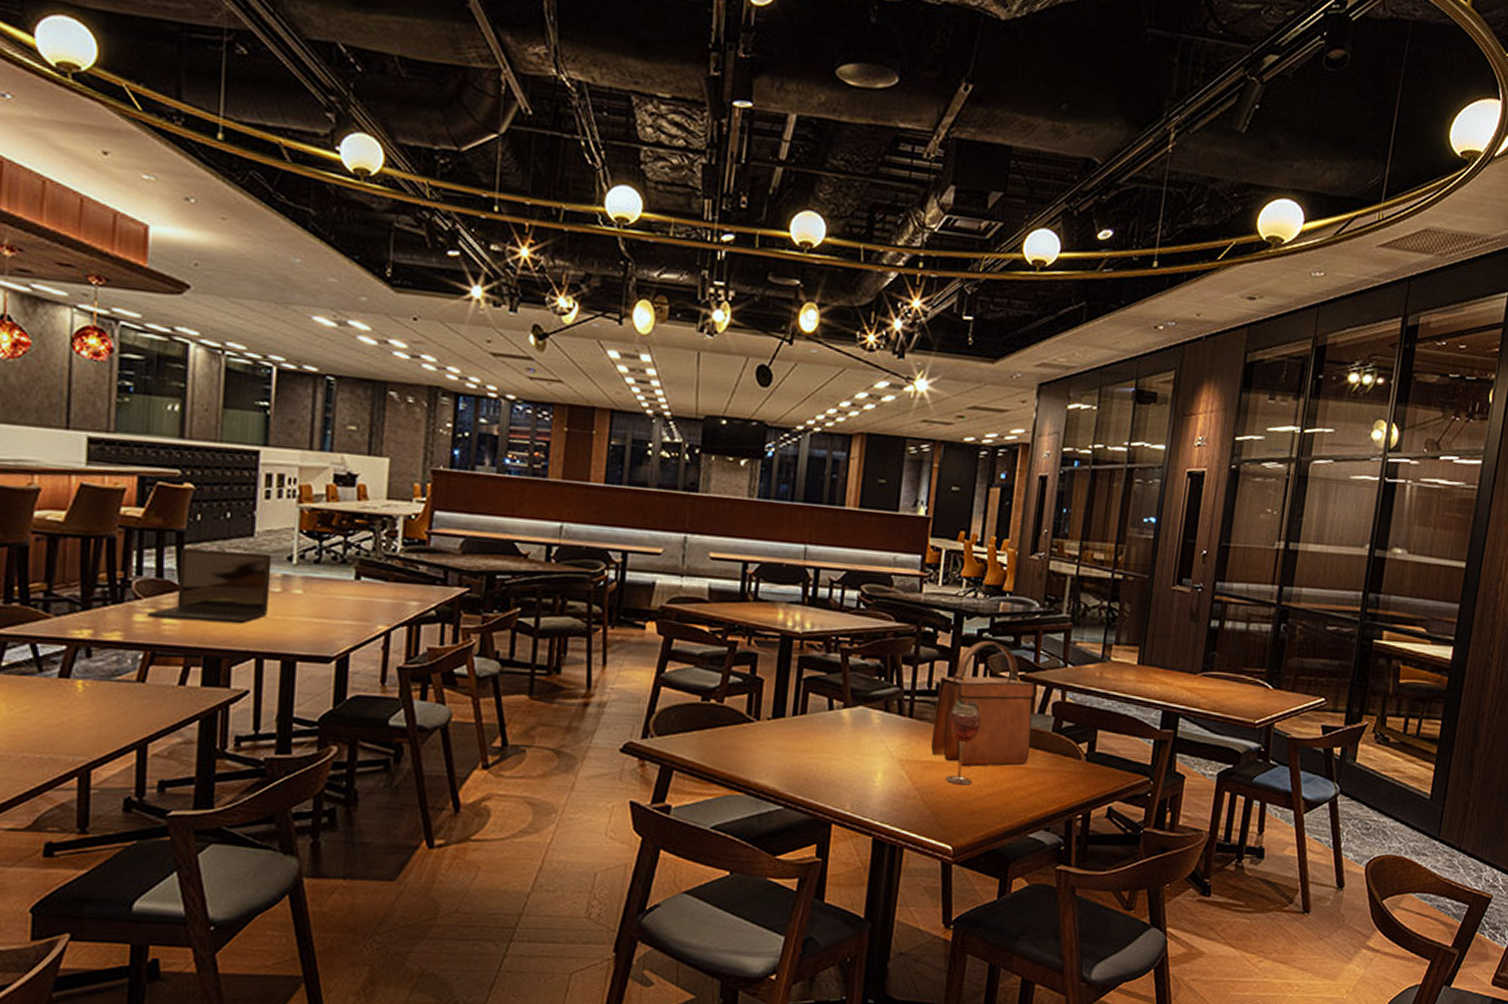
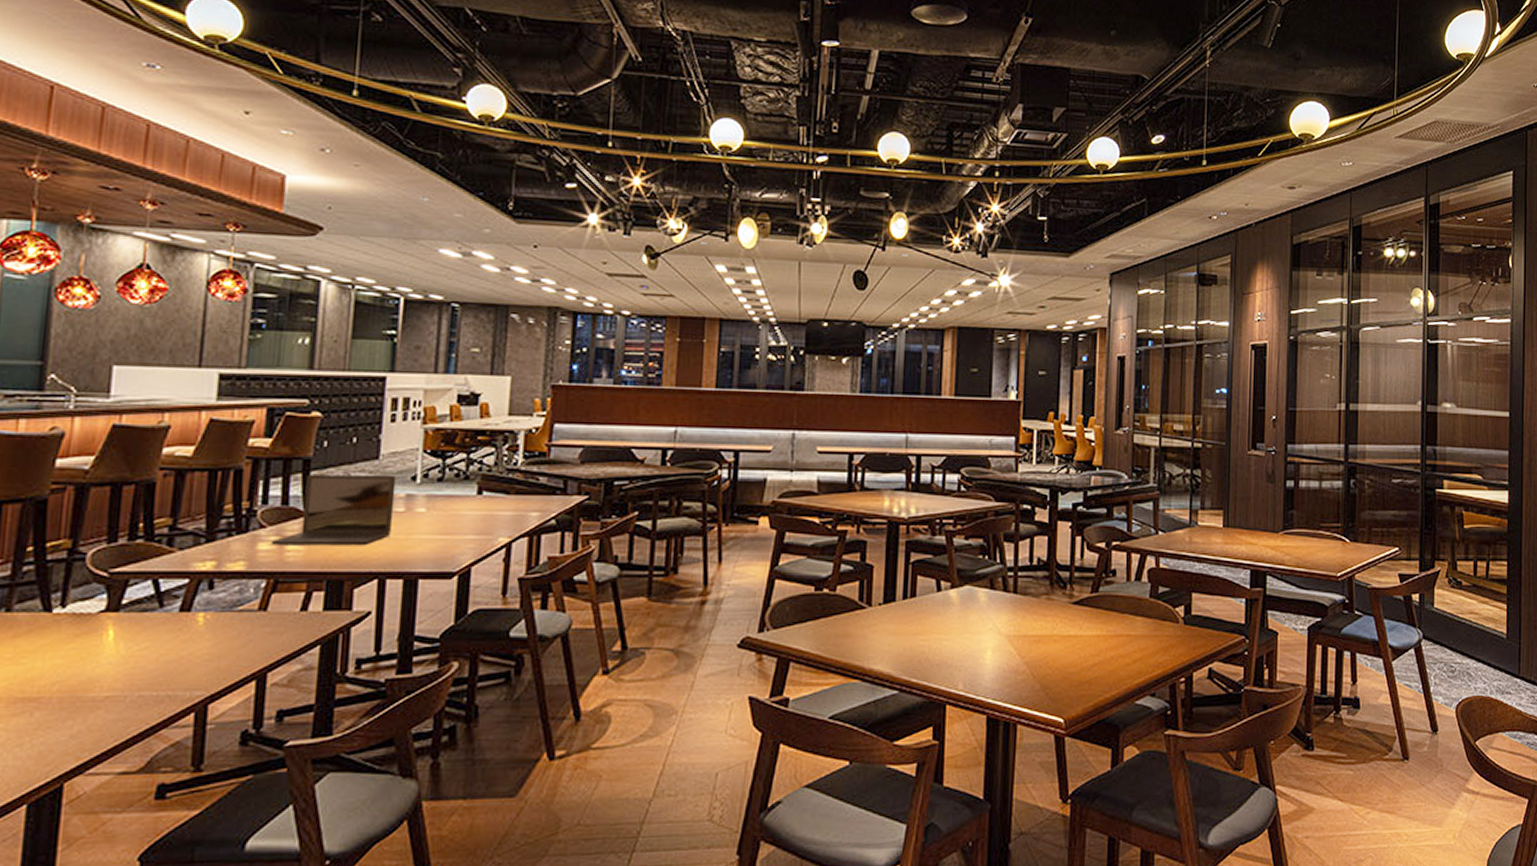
handbag: present [931,641,1036,767] -> none [1037,514,1131,637]
wineglass: present [946,699,981,785] -> none [1052,572,1082,657]

